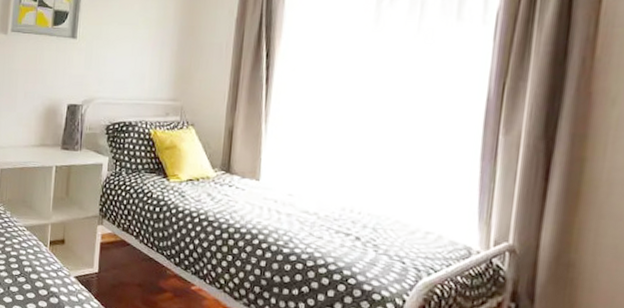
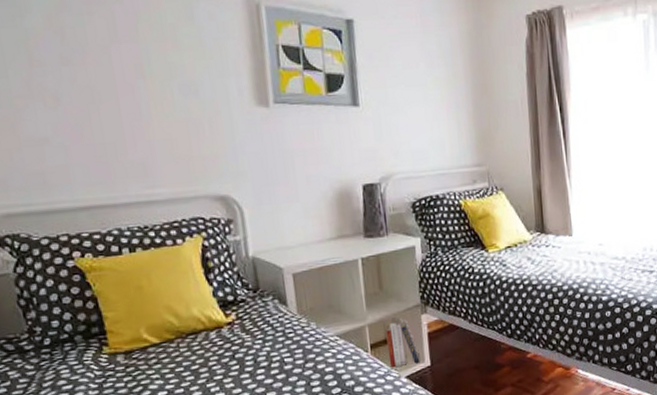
books: none [63,222,90,268] -> present [385,317,420,368]

